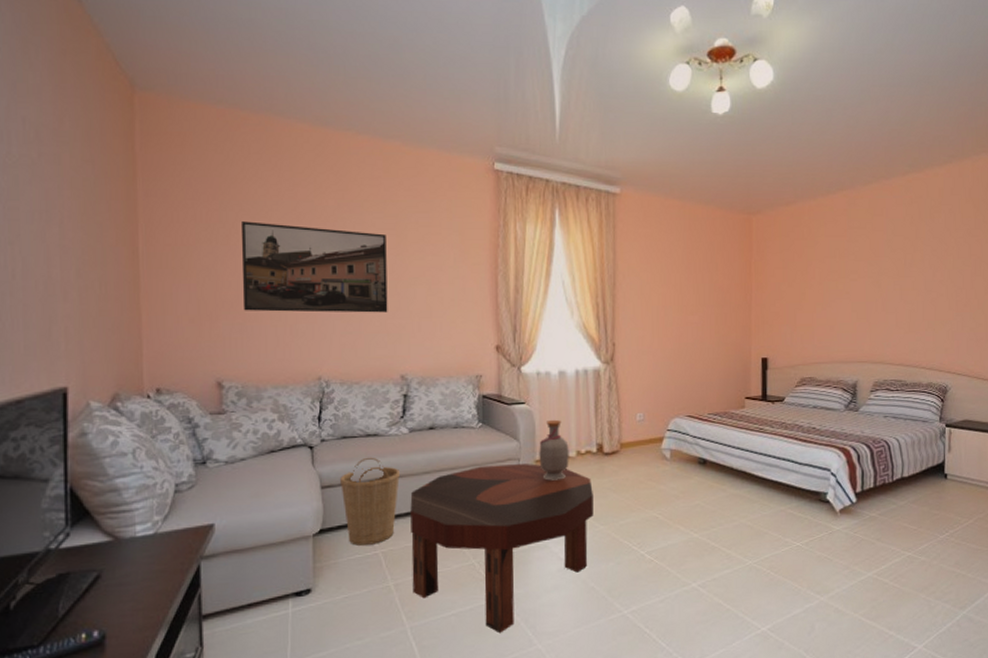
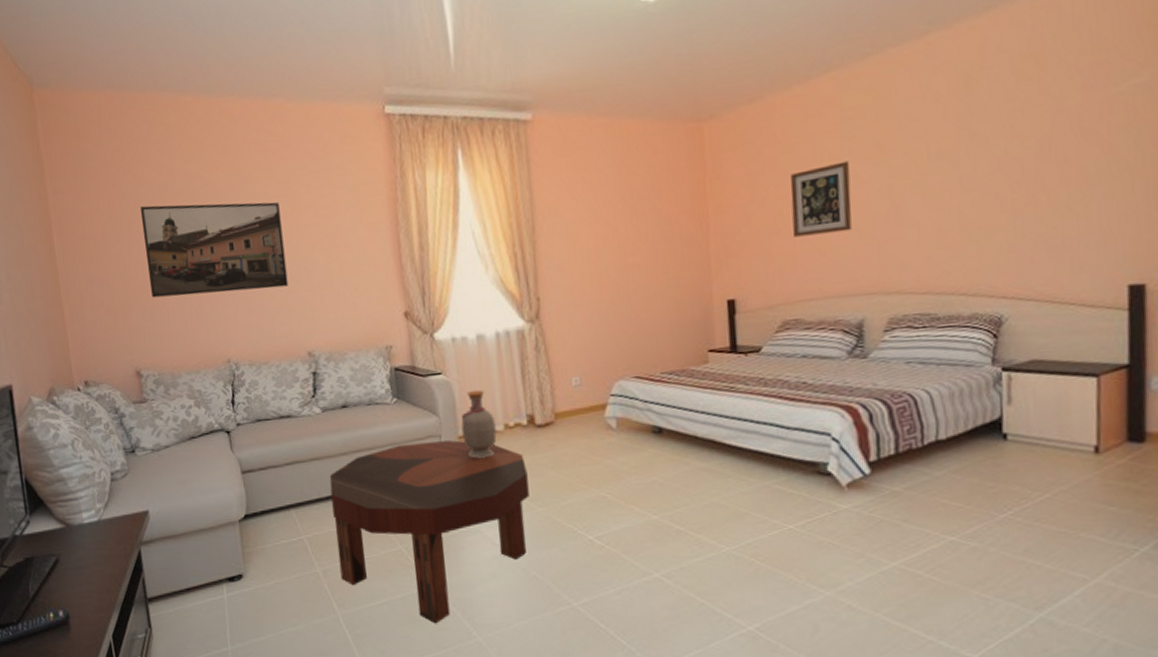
basket: present [340,457,400,546] -> none [259,439,317,531]
wall art: none [811,259,853,313] -> present [790,161,852,237]

